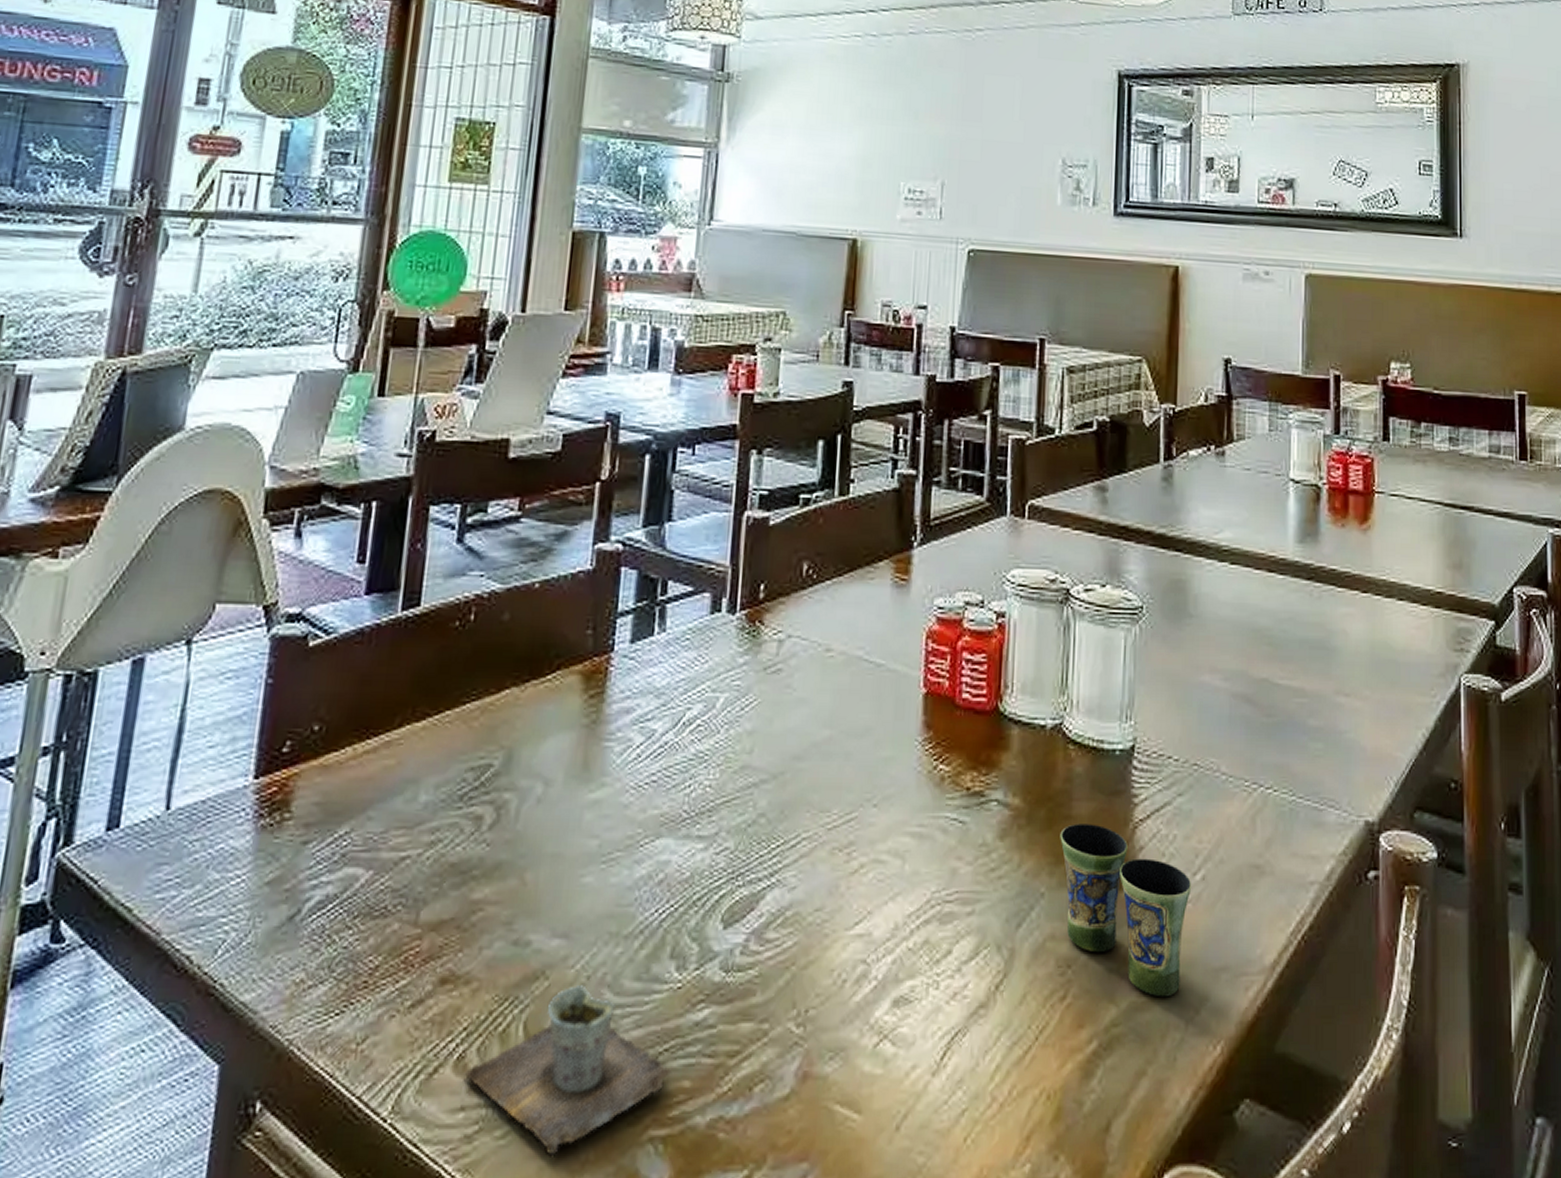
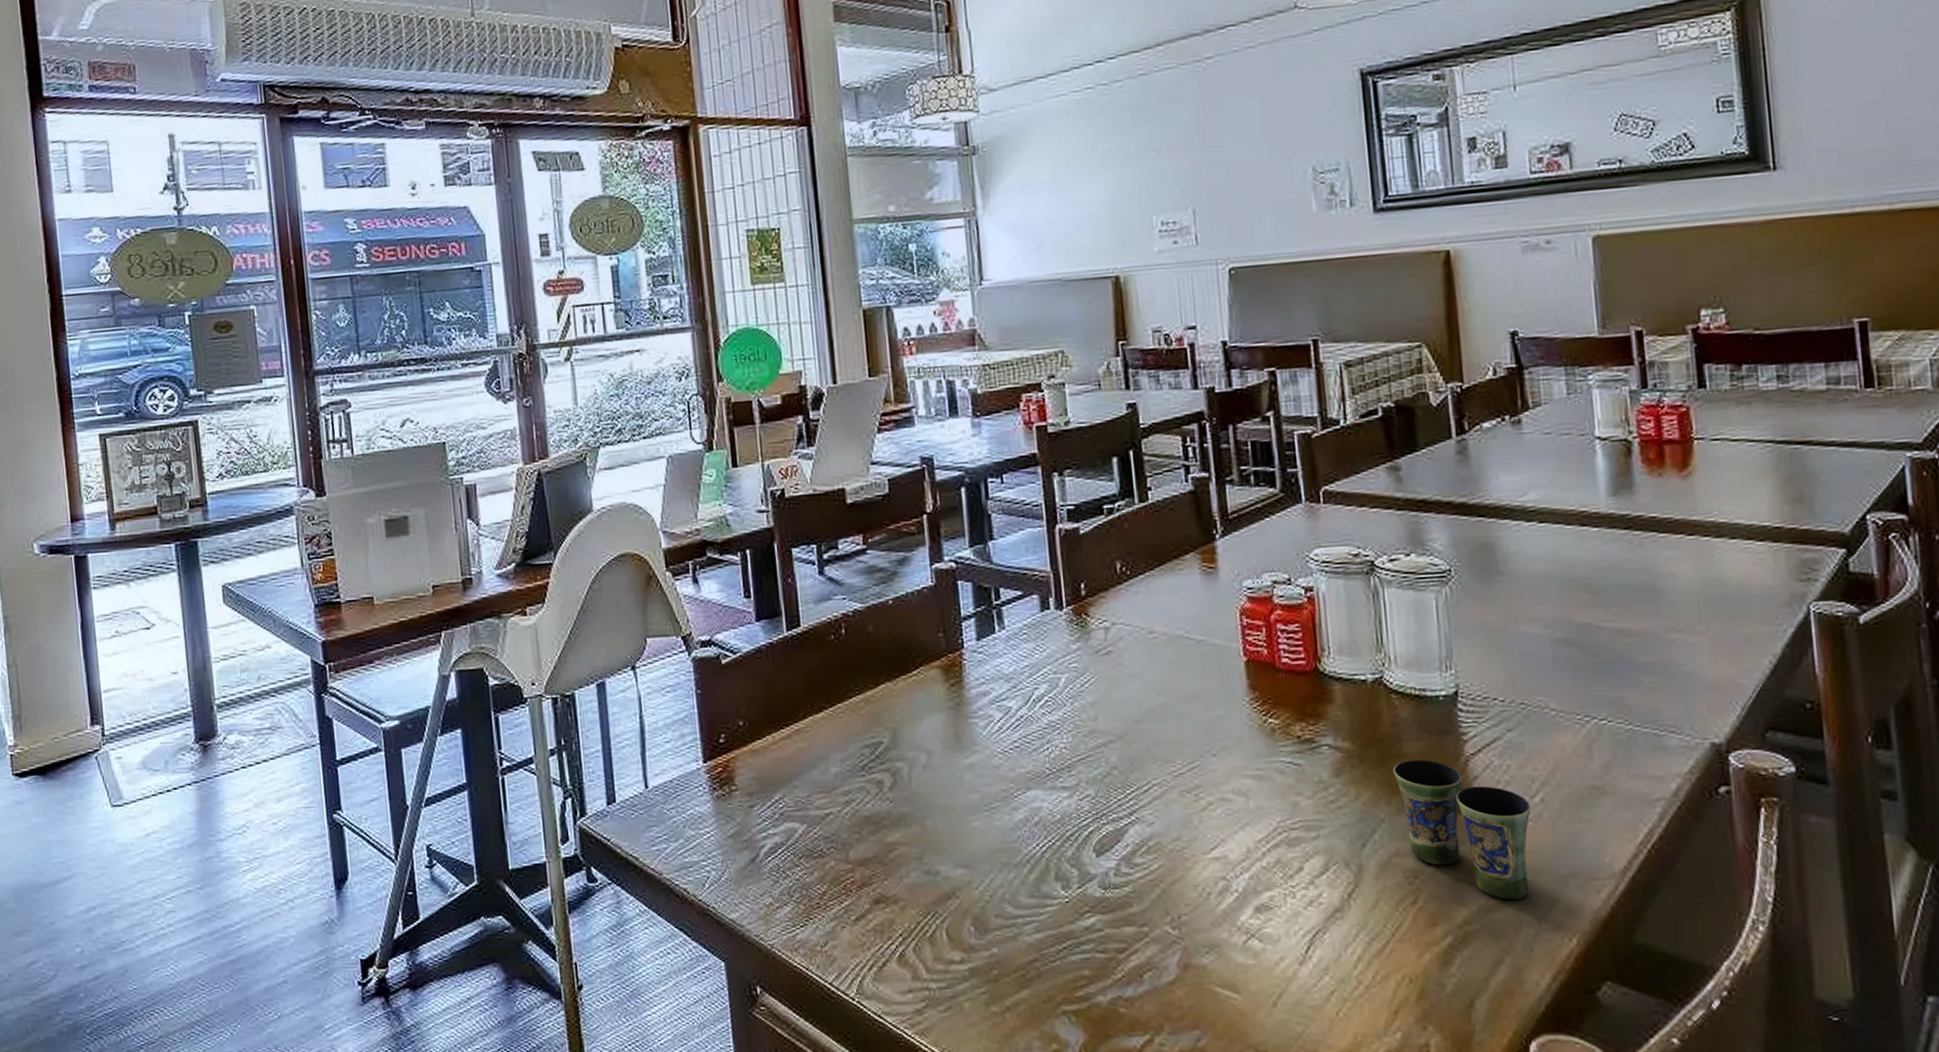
cup: present [464,985,671,1159] -> none [906,902,1072,1026]

